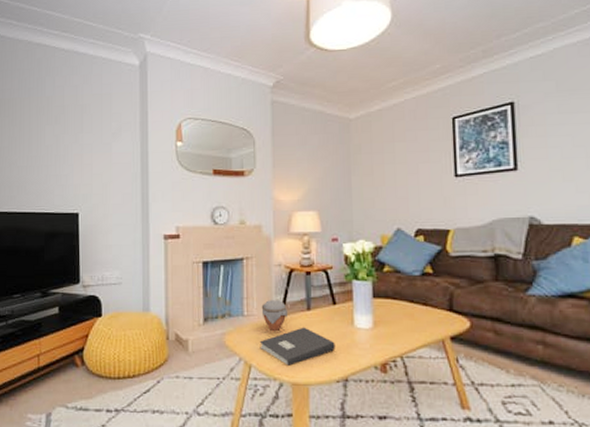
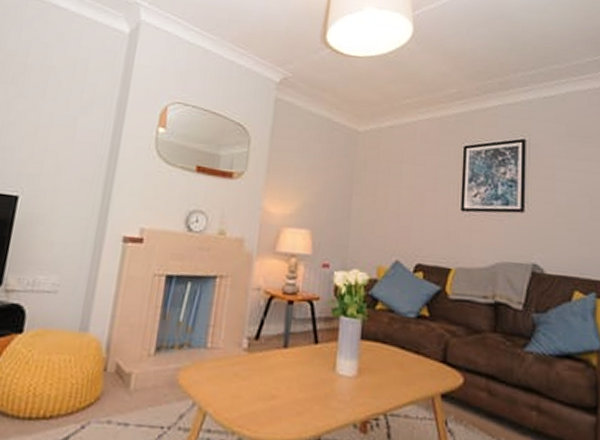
book: present [259,327,336,366] -> none [220,368,311,417]
jar: present [261,300,287,331] -> none [228,331,261,370]

